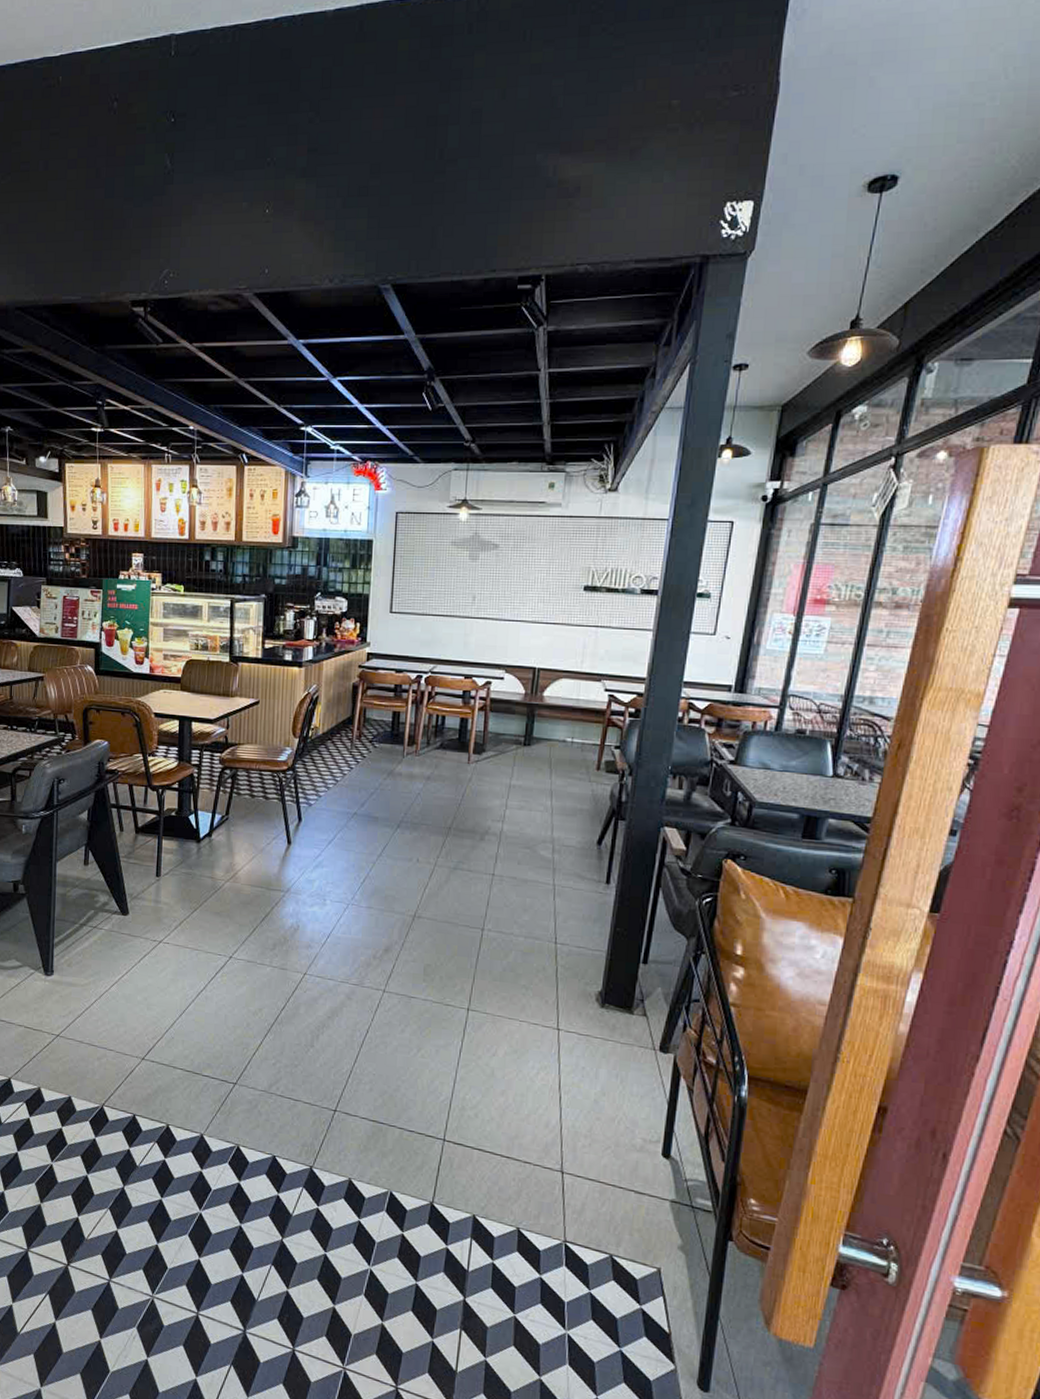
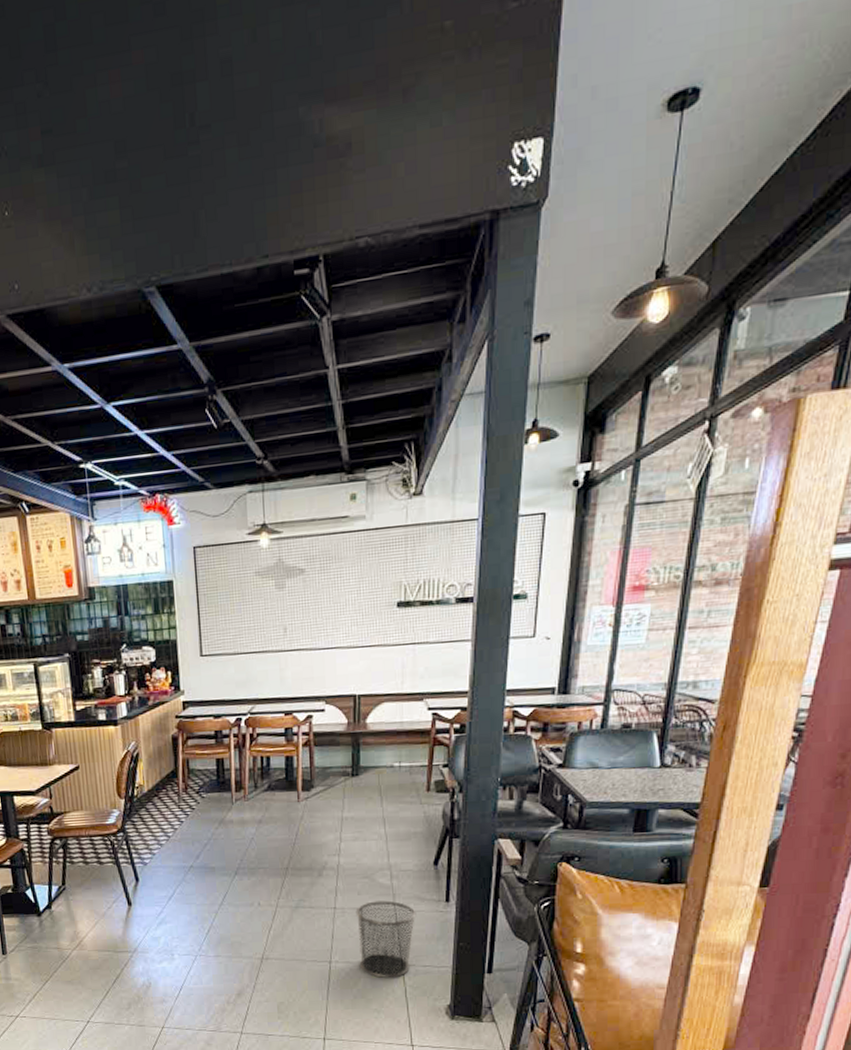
waste bin: none [512,873,575,955] -> present [355,900,417,978]

